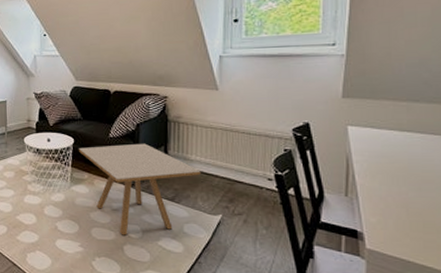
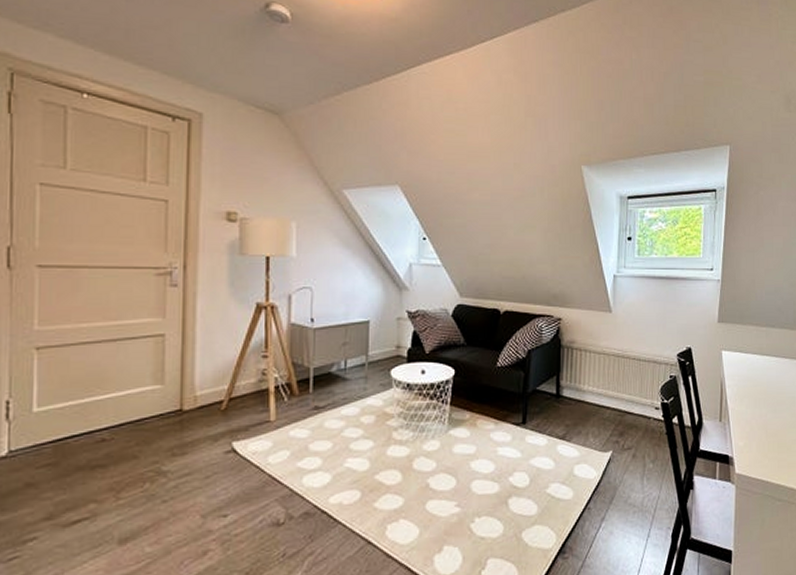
side table: present [79,143,201,236] -> none [461,373,593,486]

